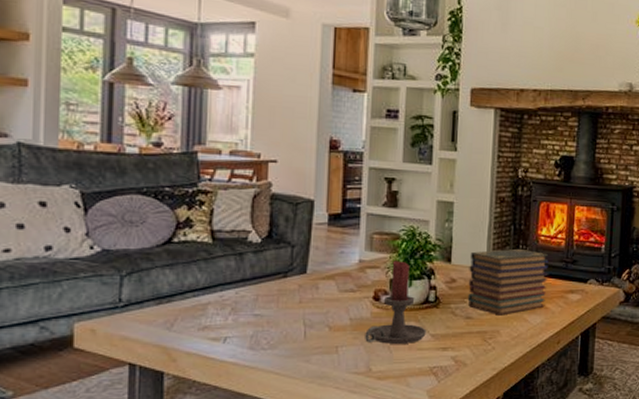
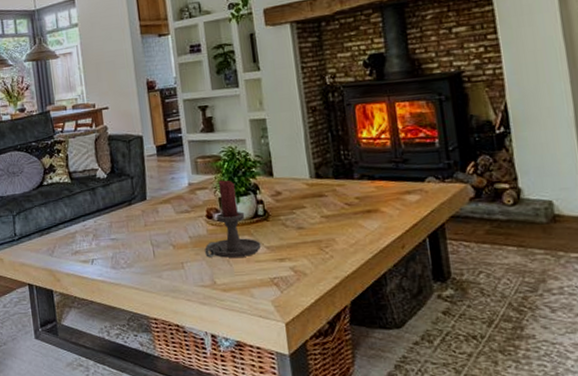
book stack: present [467,248,549,316] -> none [290,154,380,224]

